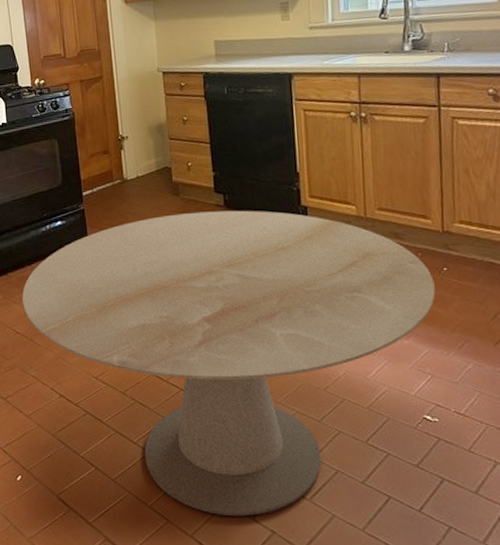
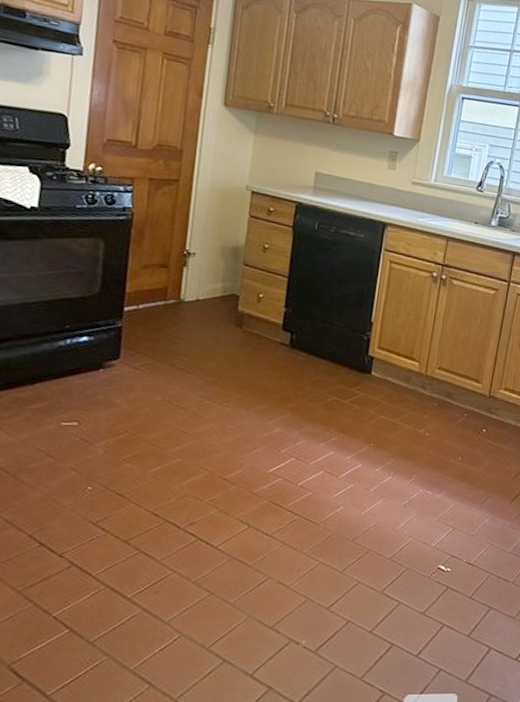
round table: present [22,210,436,517] -> none [10,346,473,675]

